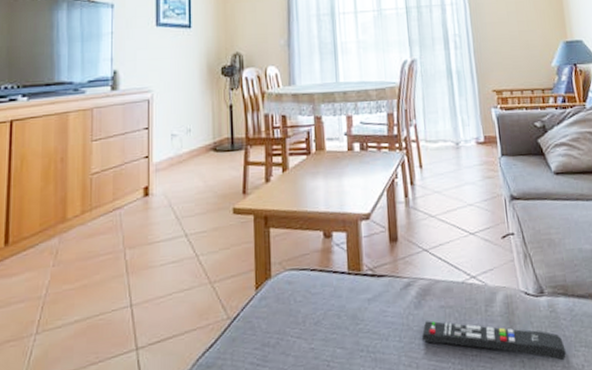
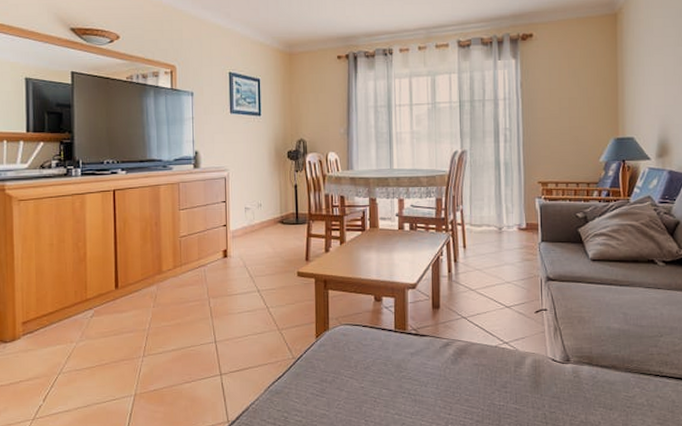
remote control: present [422,321,566,361] -> none [457,375,585,417]

